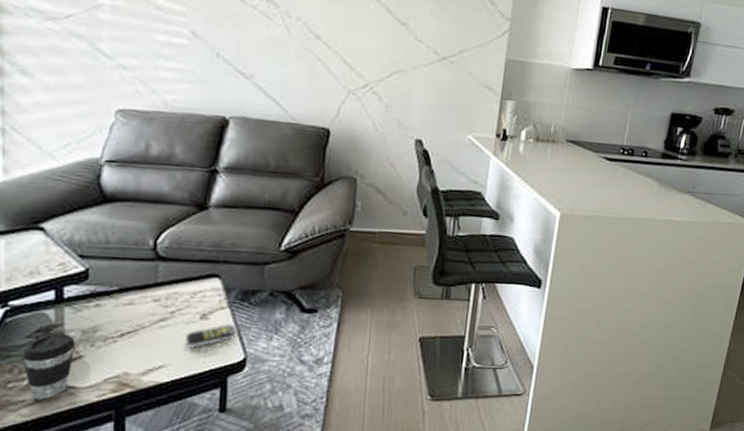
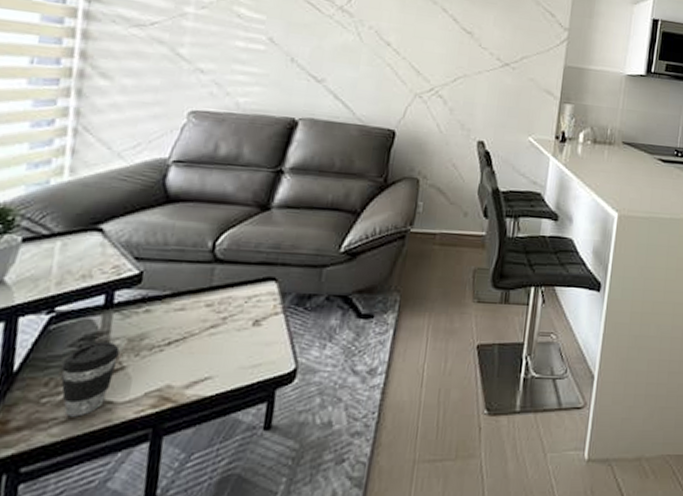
remote control: present [185,323,237,348] -> none [235,330,289,358]

